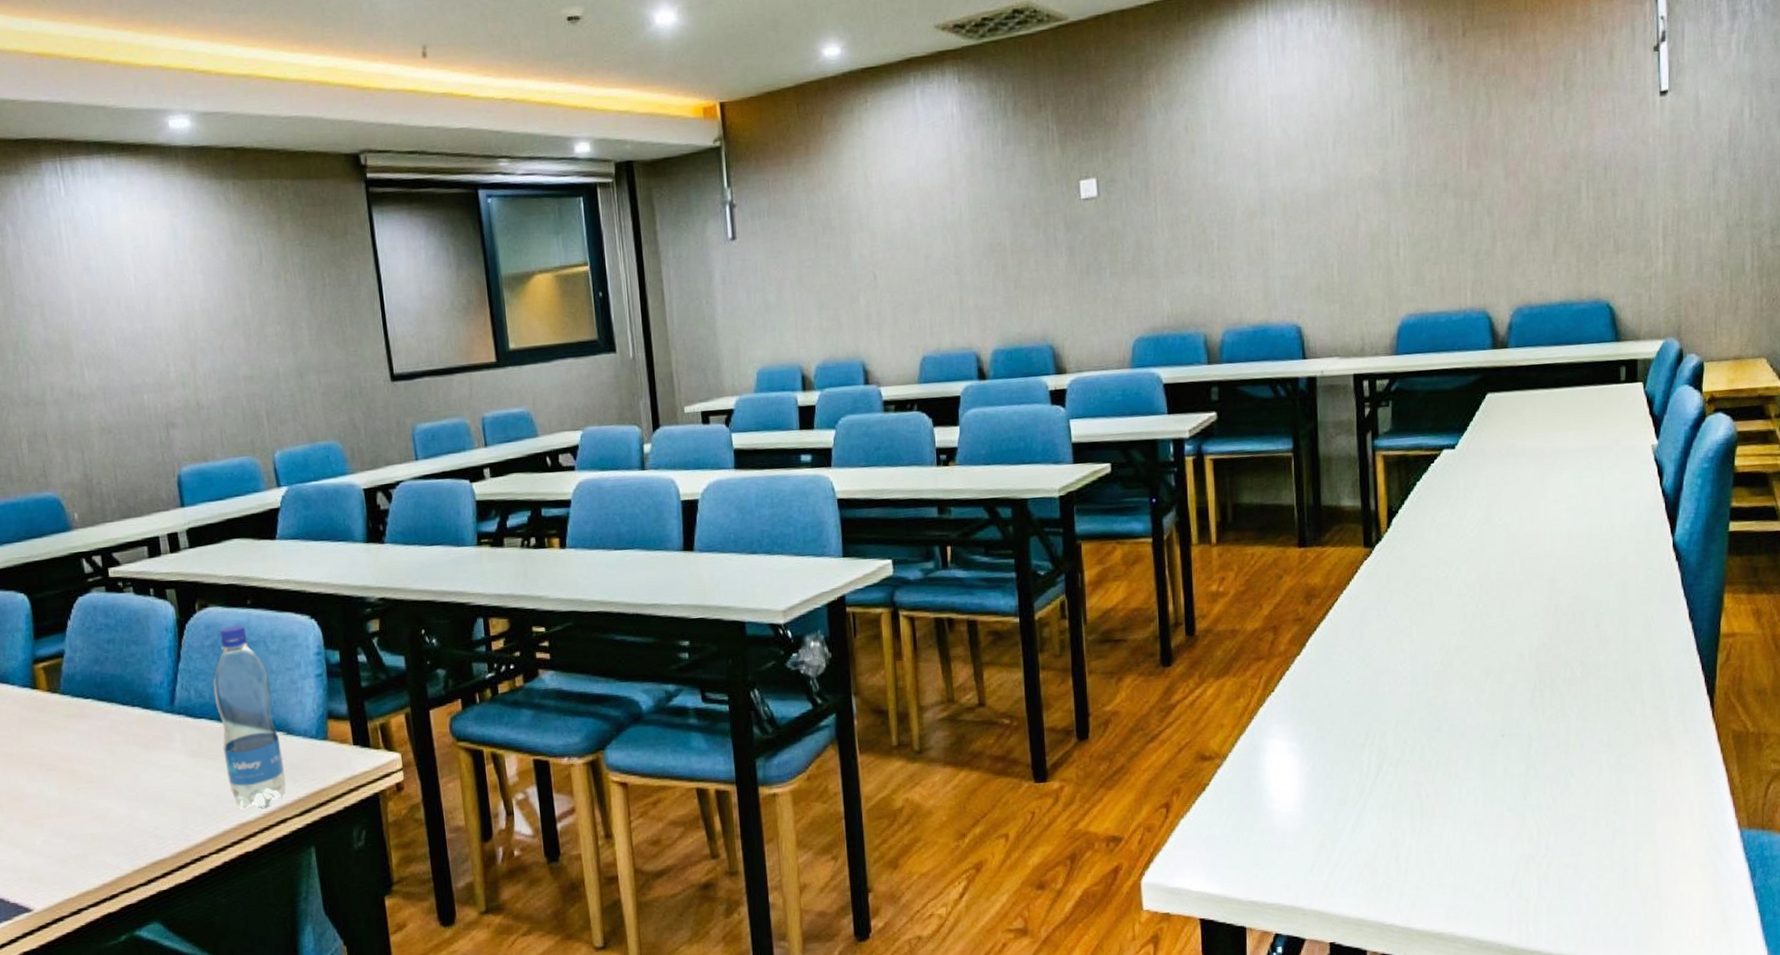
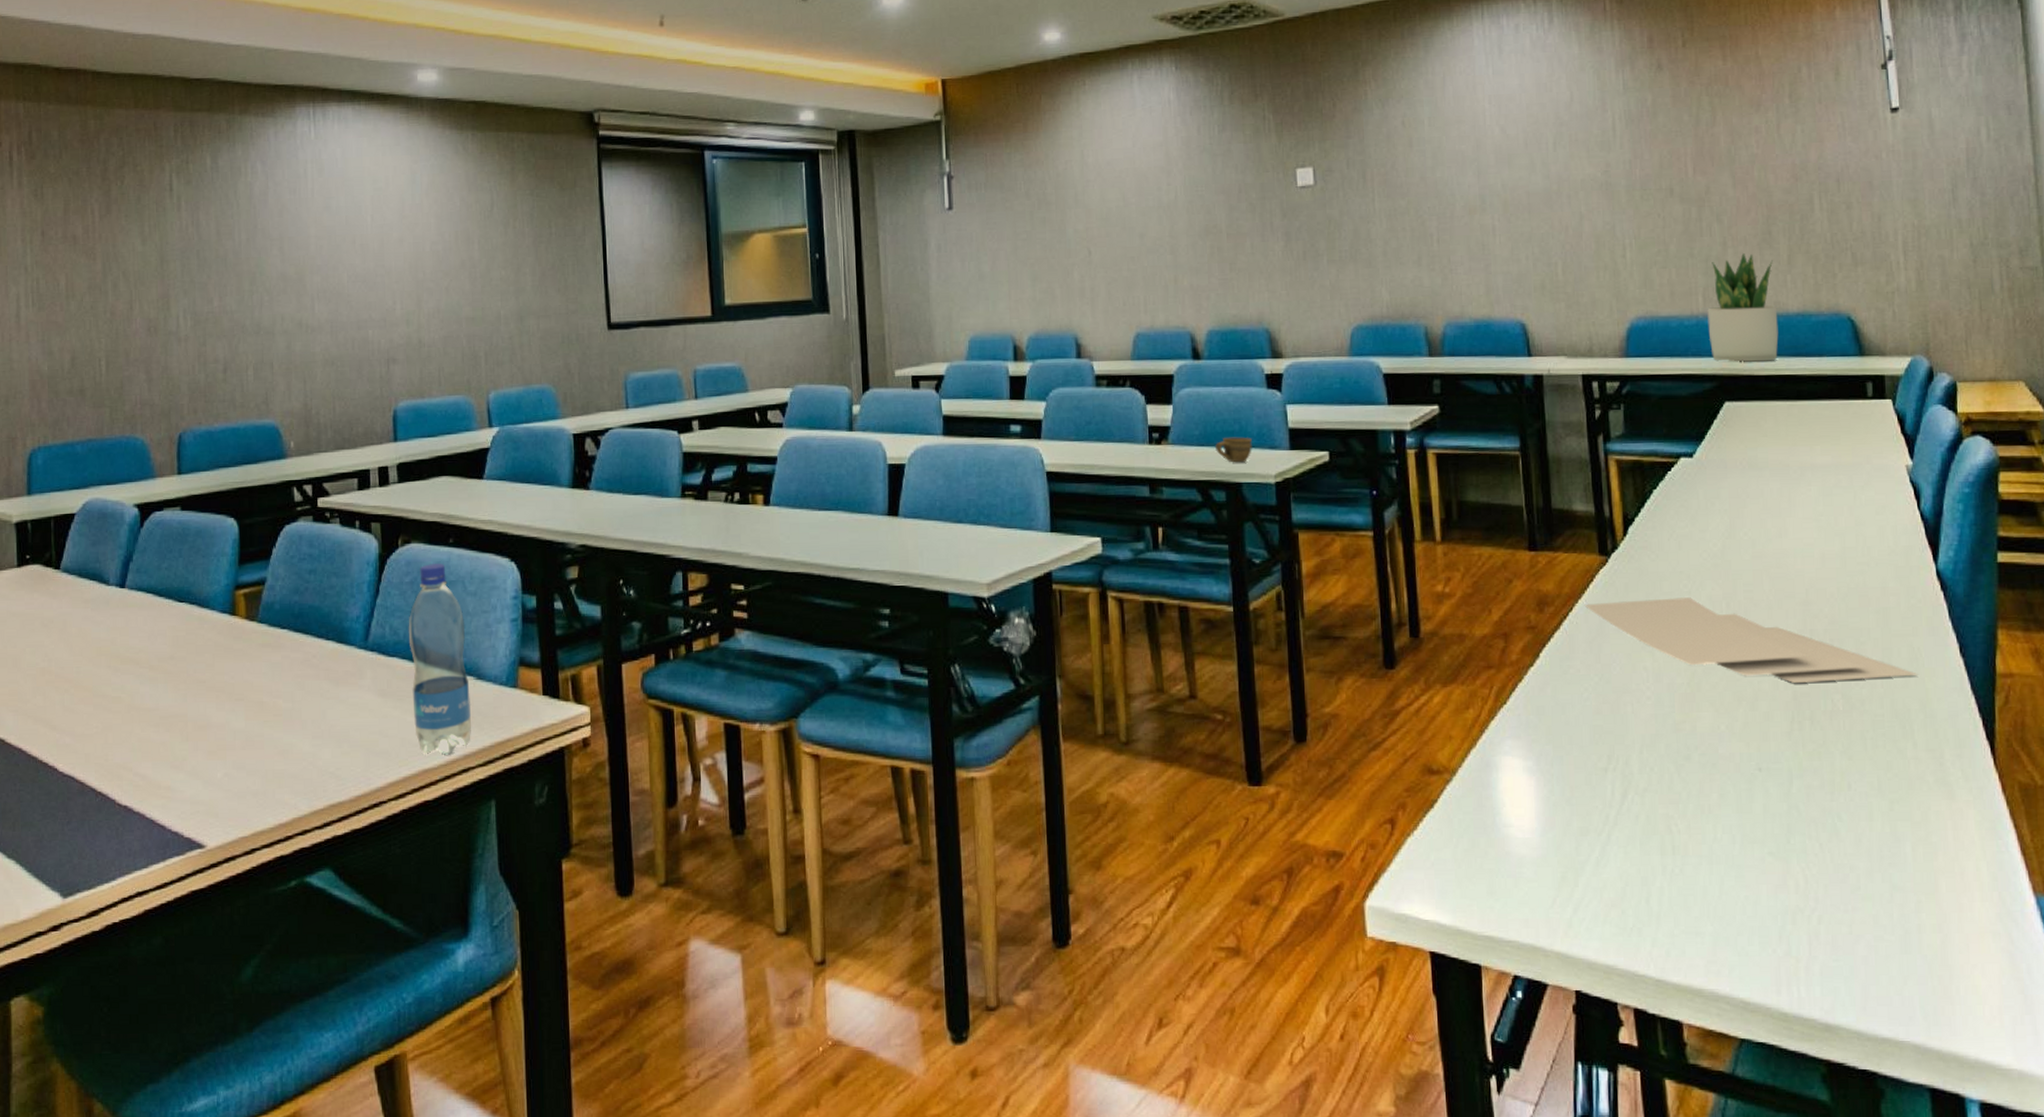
cup: none [1001,454,1037,479] -> present [1215,437,1252,463]
papers: none [1348,582,1650,656] -> present [1584,597,1918,684]
planter: none [1475,246,1541,355] -> present [1707,253,1779,362]

